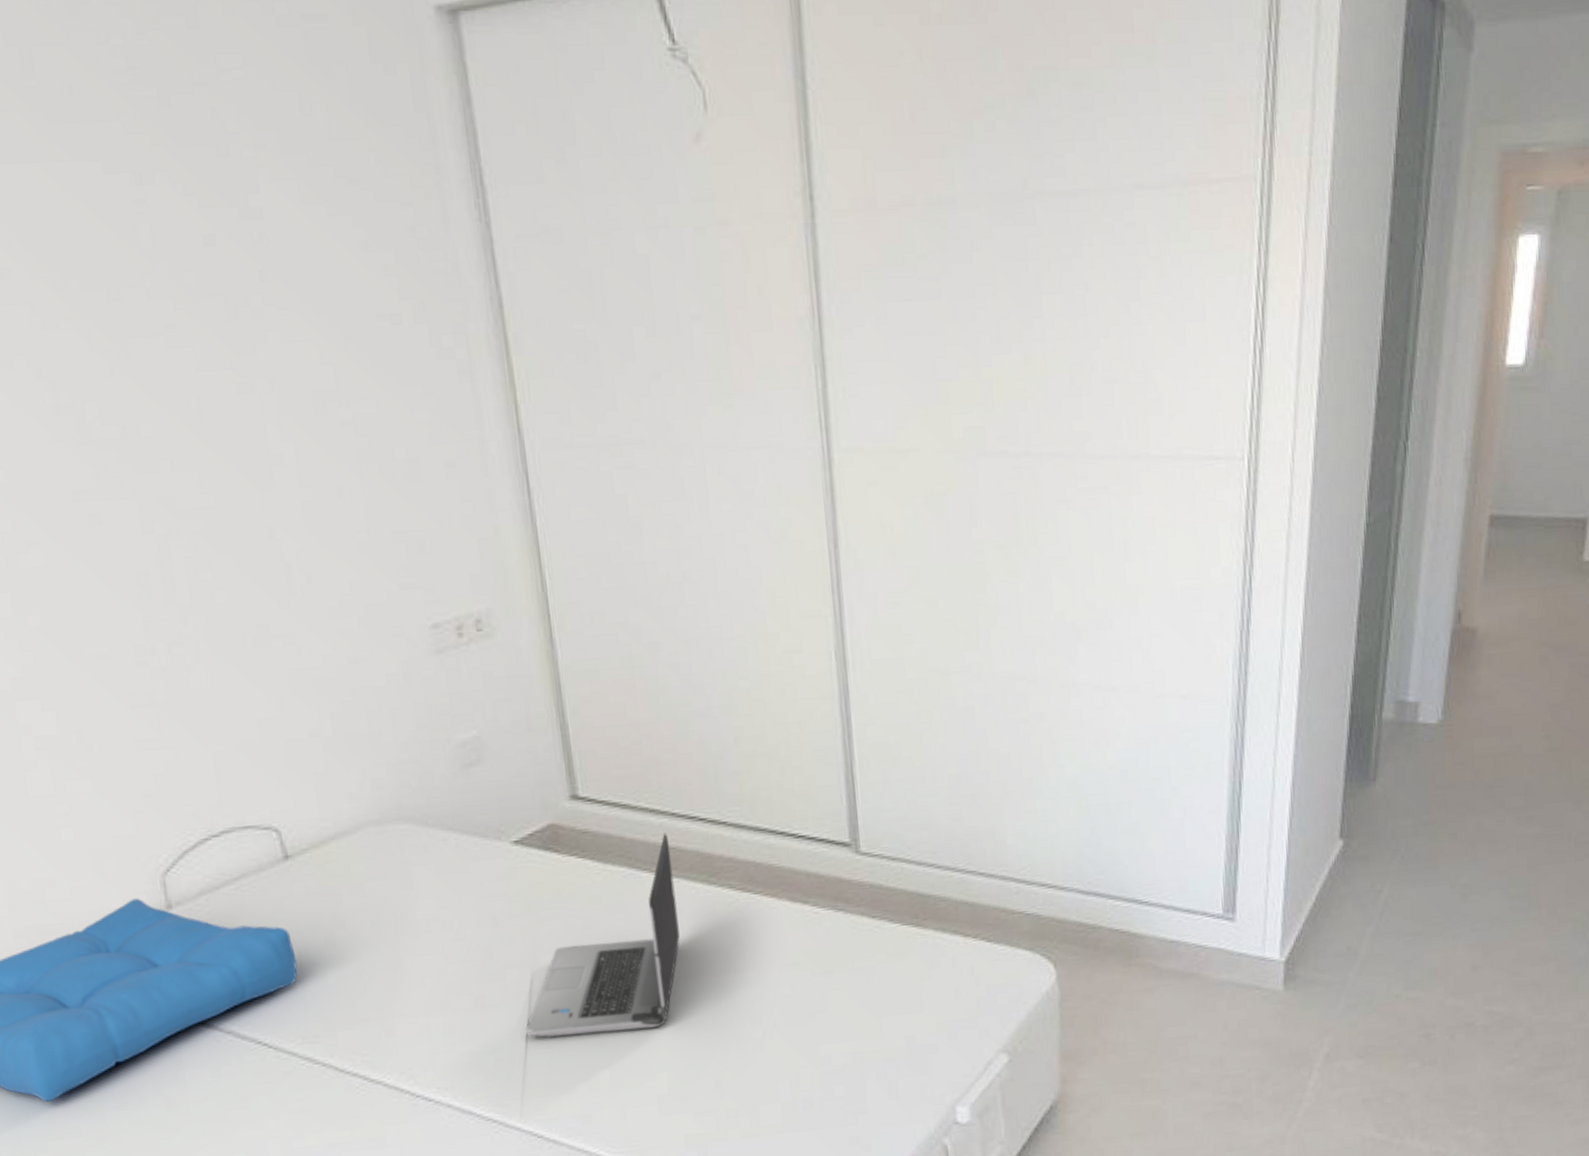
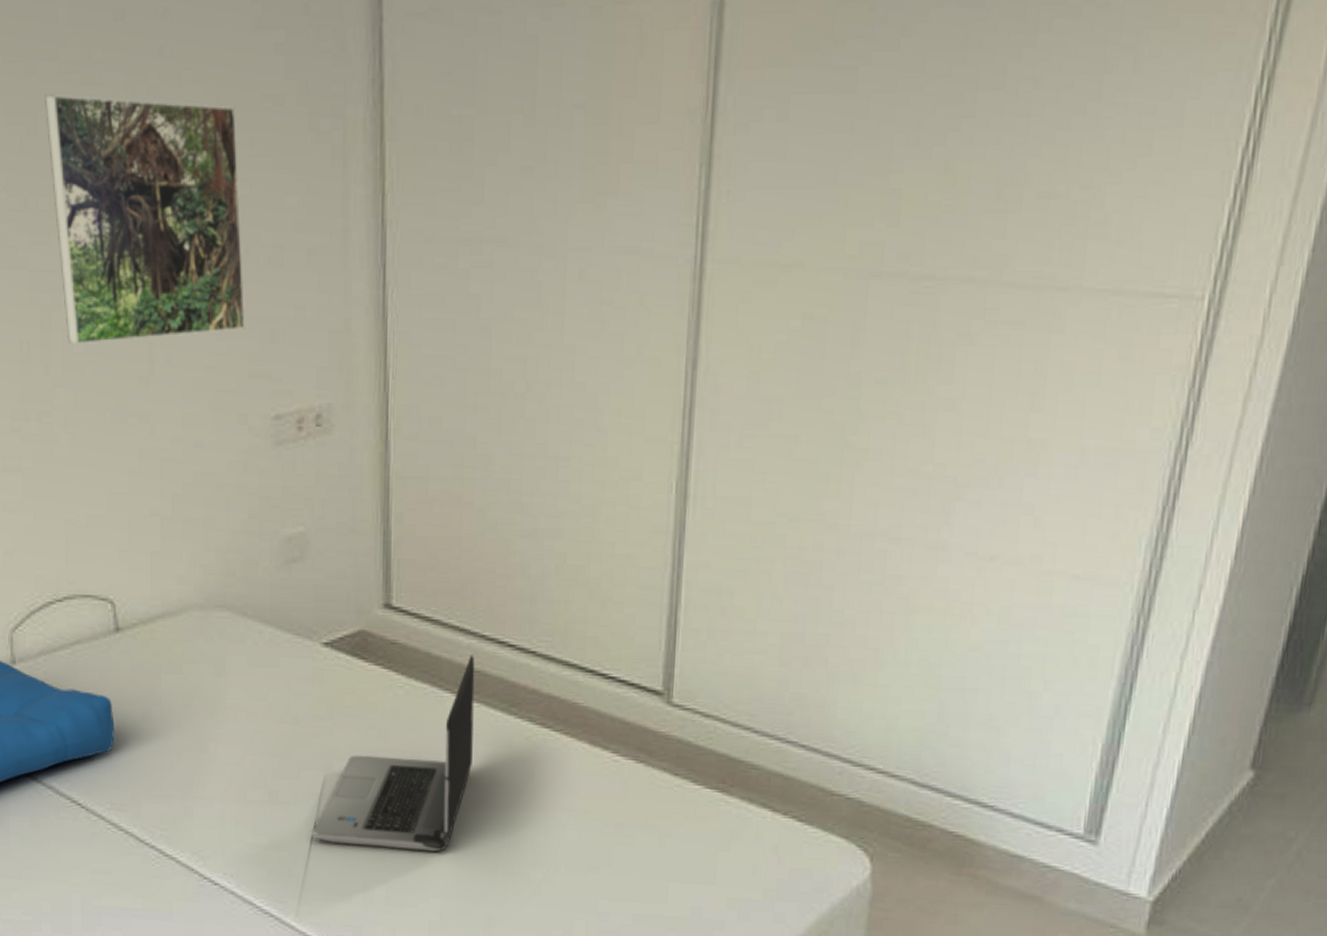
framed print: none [134,320,390,572] -> present [45,94,246,345]

